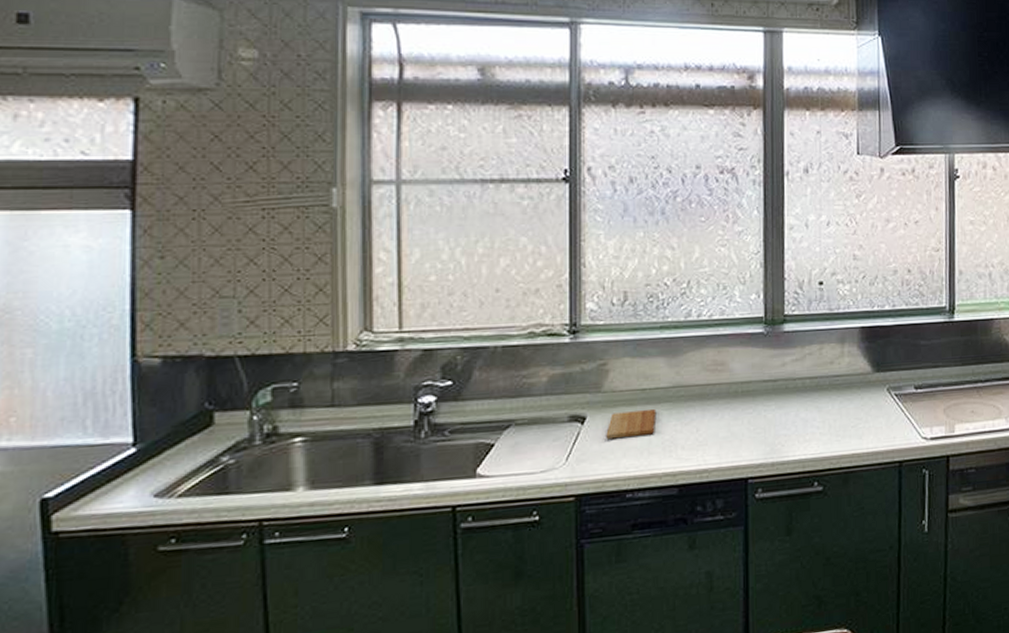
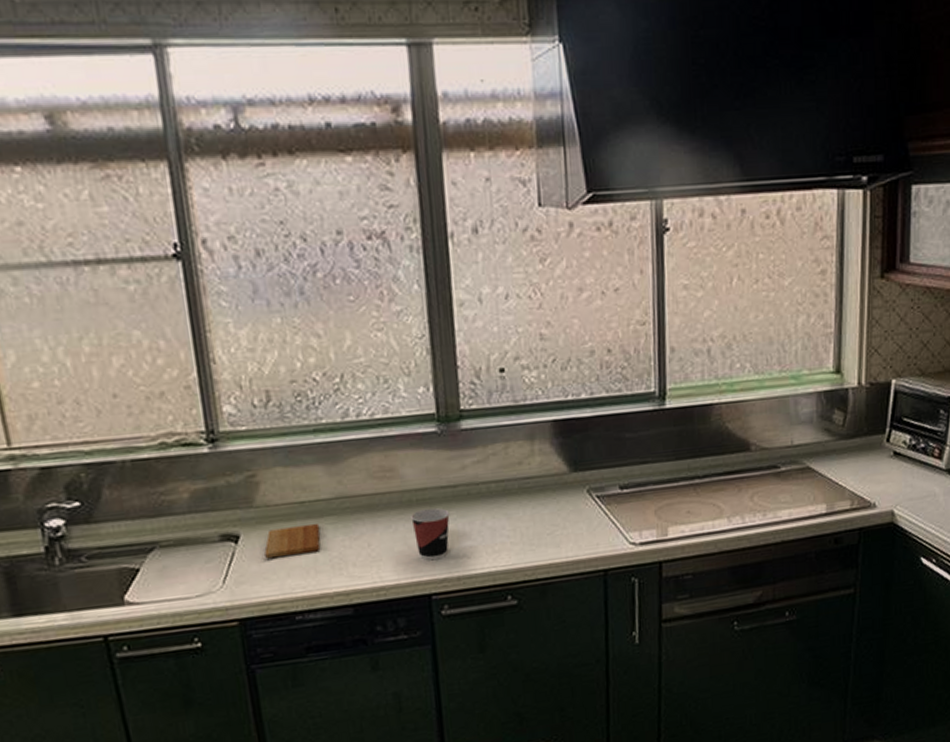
cup: none [736,398,769,447] -> present [411,507,450,561]

